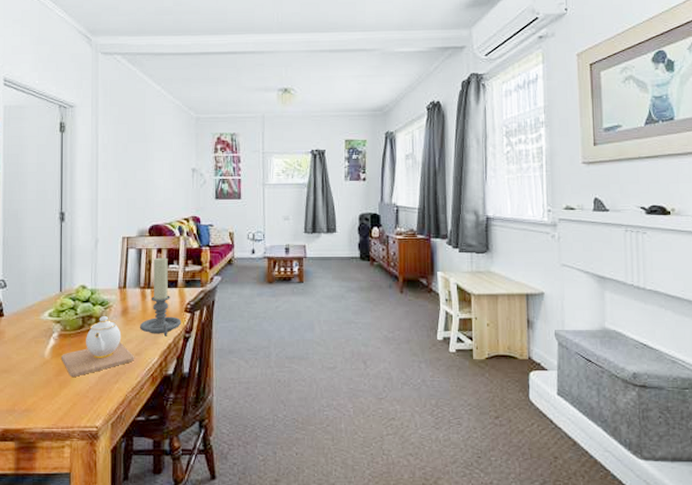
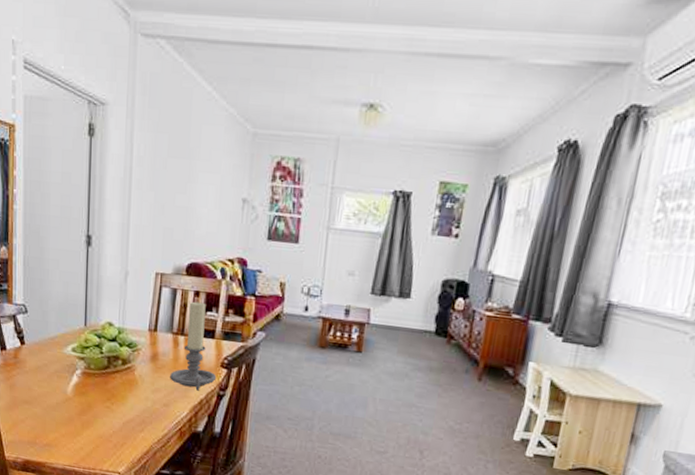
teapot: present [62,316,134,377] -> none [85,359,162,419]

